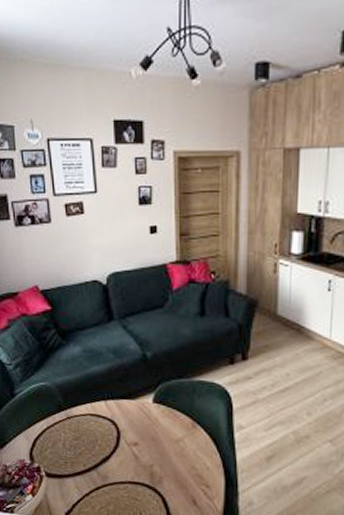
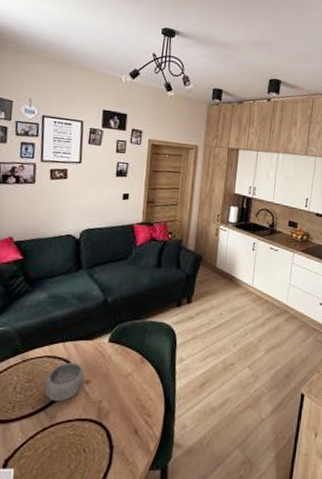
bowl: none [92,422,132,463] -> present [44,363,85,402]

